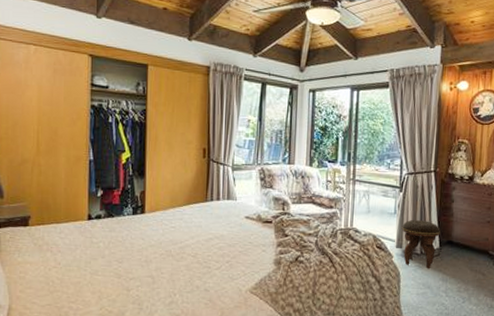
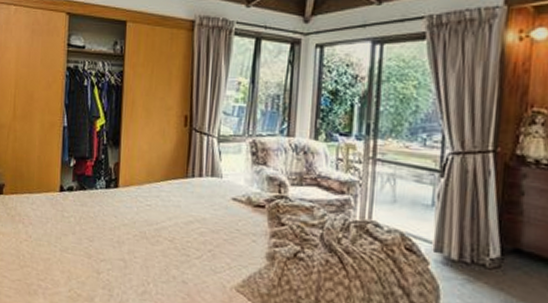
footstool: present [402,219,441,269] -> none [442,215,503,286]

